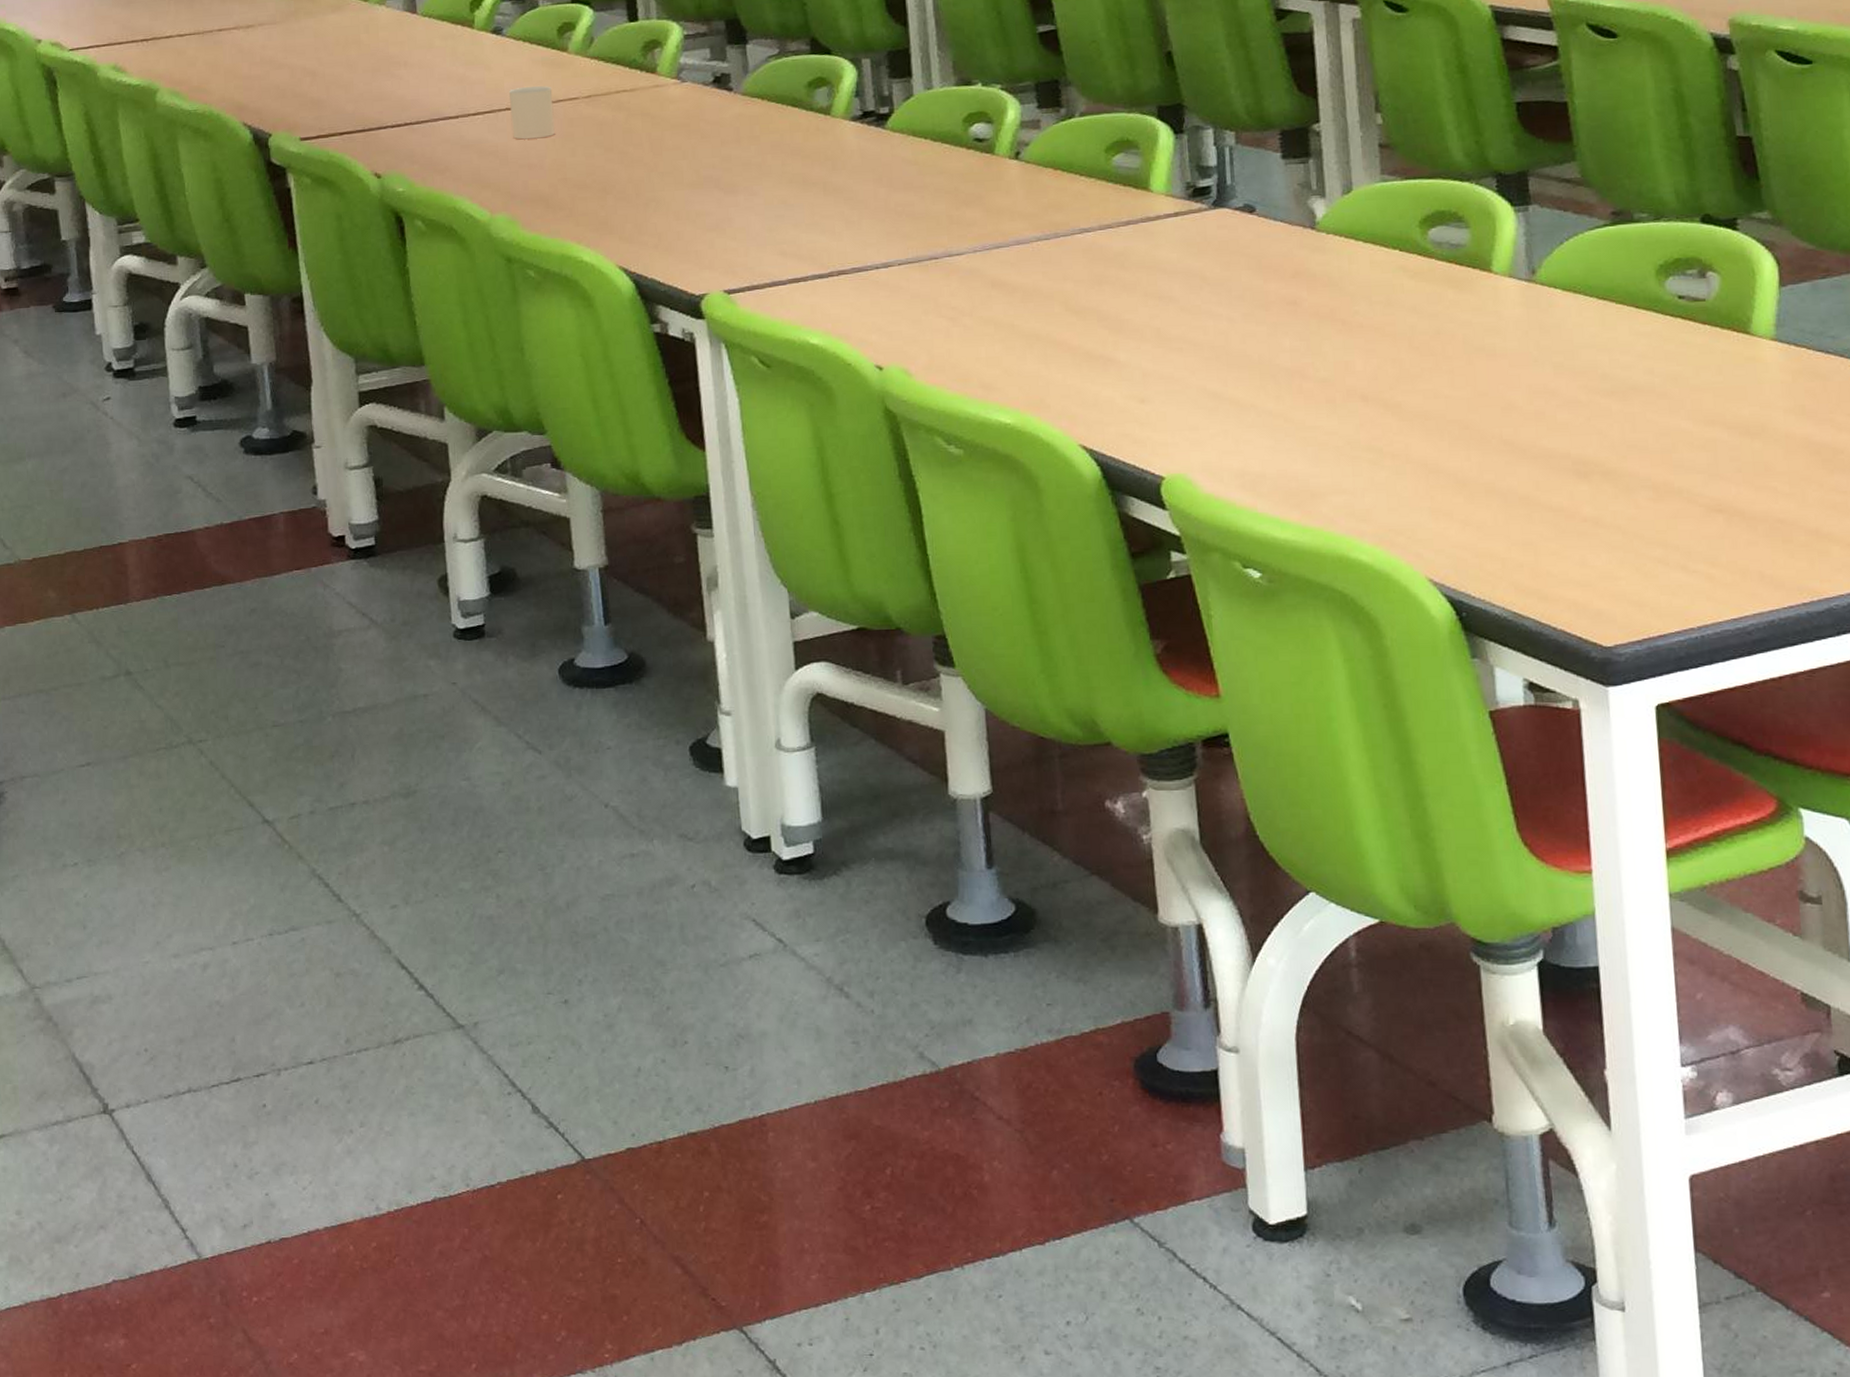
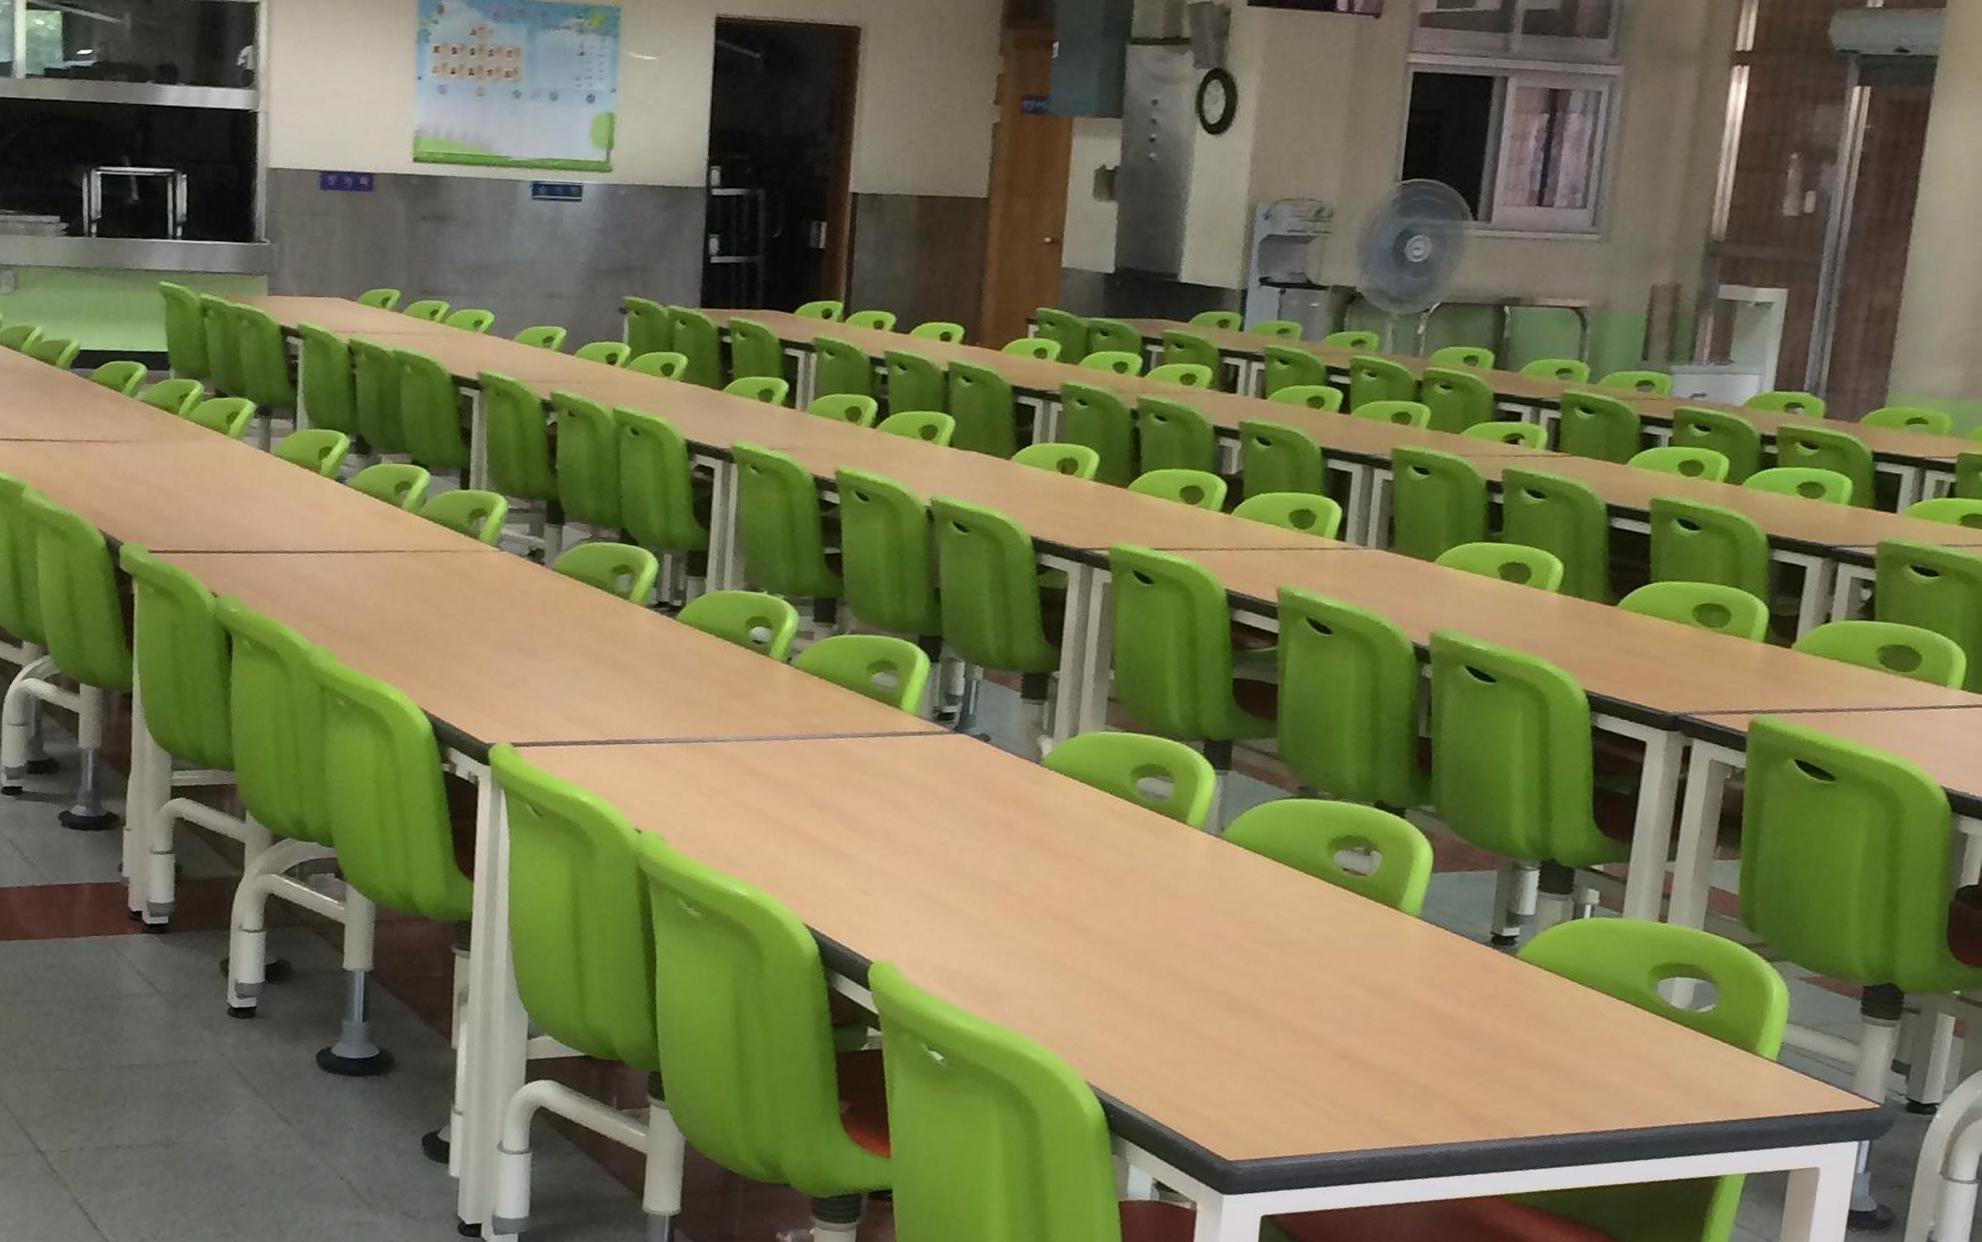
cup: present [508,86,555,140] -> none [341,534,383,583]

